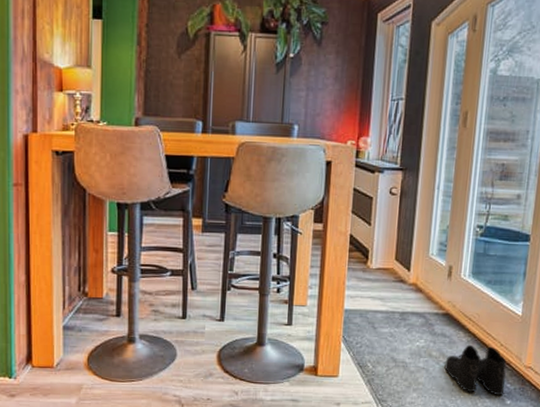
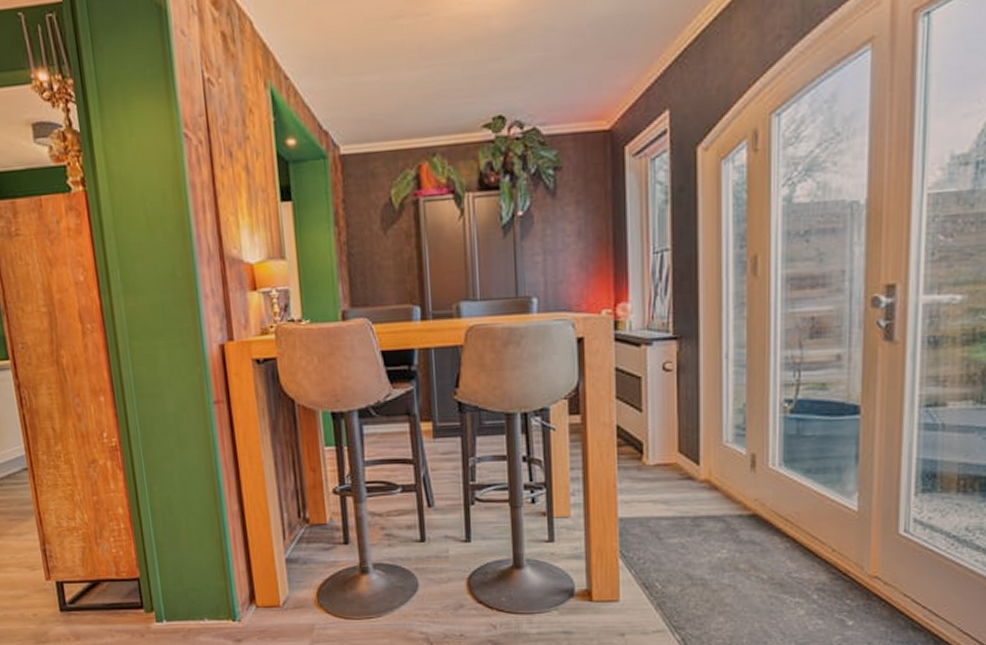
boots: present [444,344,507,395] -> none [758,552,844,615]

